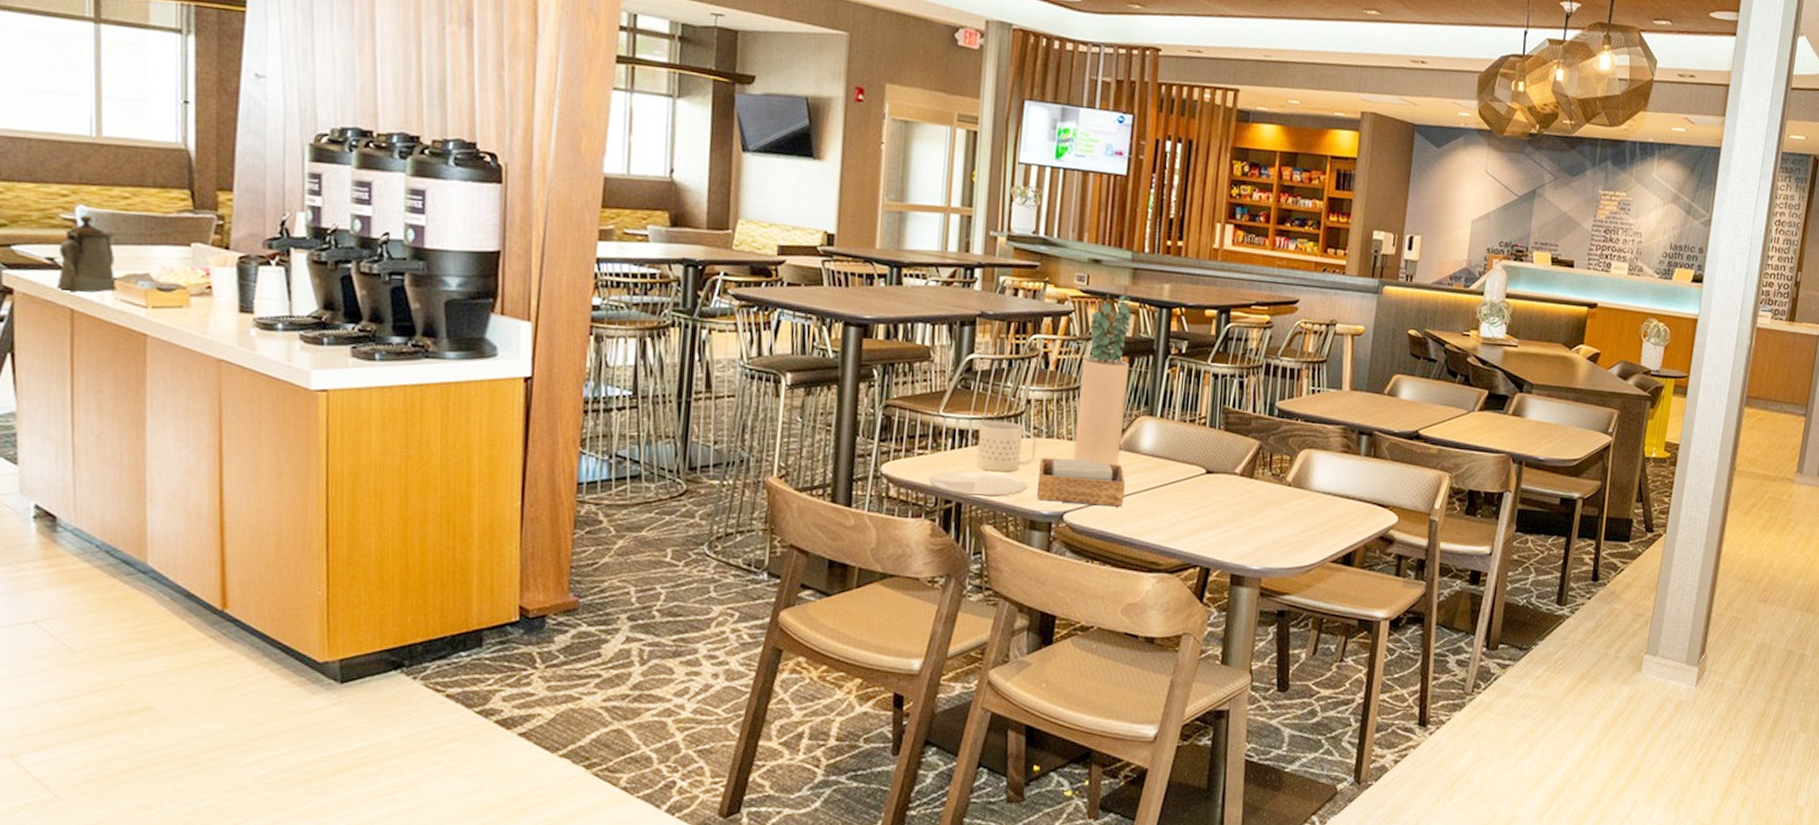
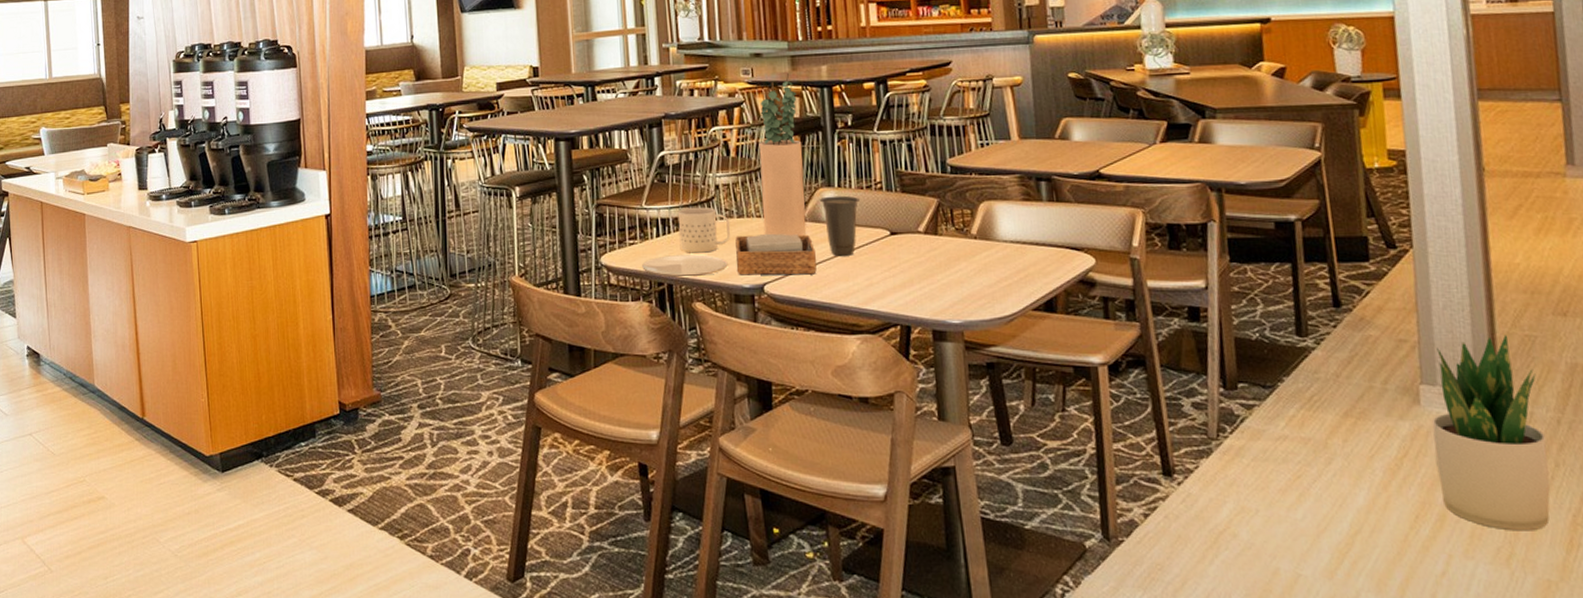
coffee pot: present [55,214,118,292] -> none [31,133,66,189]
cup: none [1138,425,1180,491] -> present [819,195,860,256]
planter: none [1640,615,1733,782] -> present [1432,335,1550,531]

